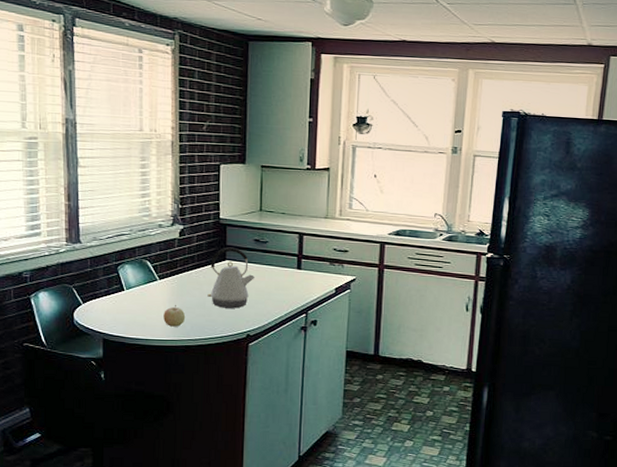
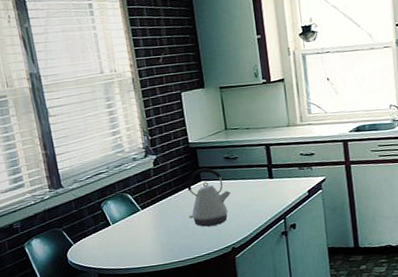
fruit: present [163,305,186,327] -> none [151,231,172,252]

